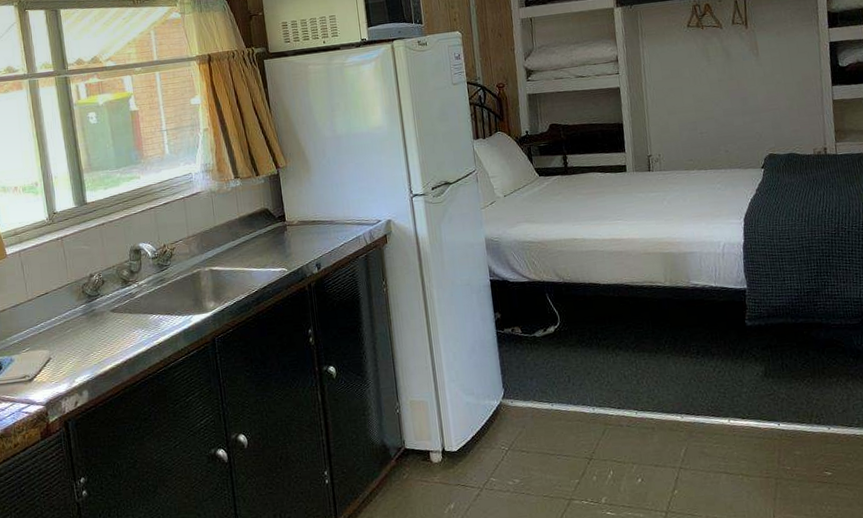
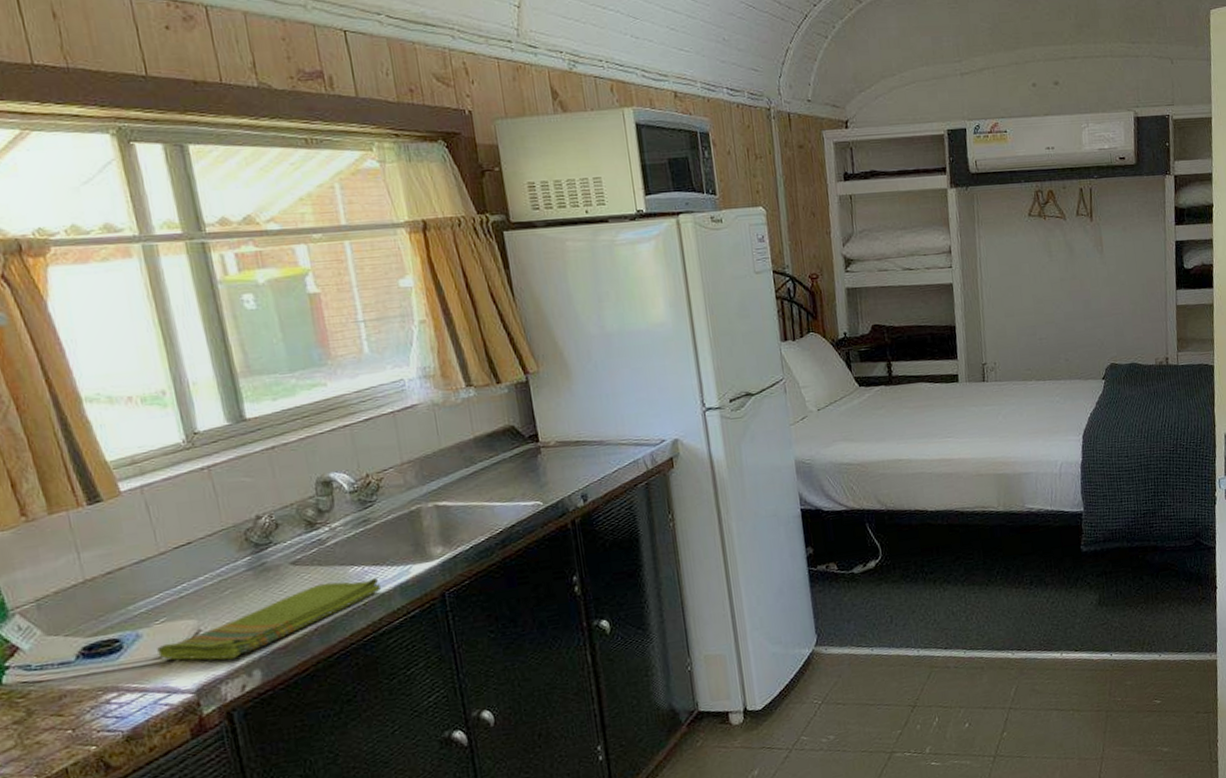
dish towel: none [23,324,170,382] -> present [157,577,381,660]

